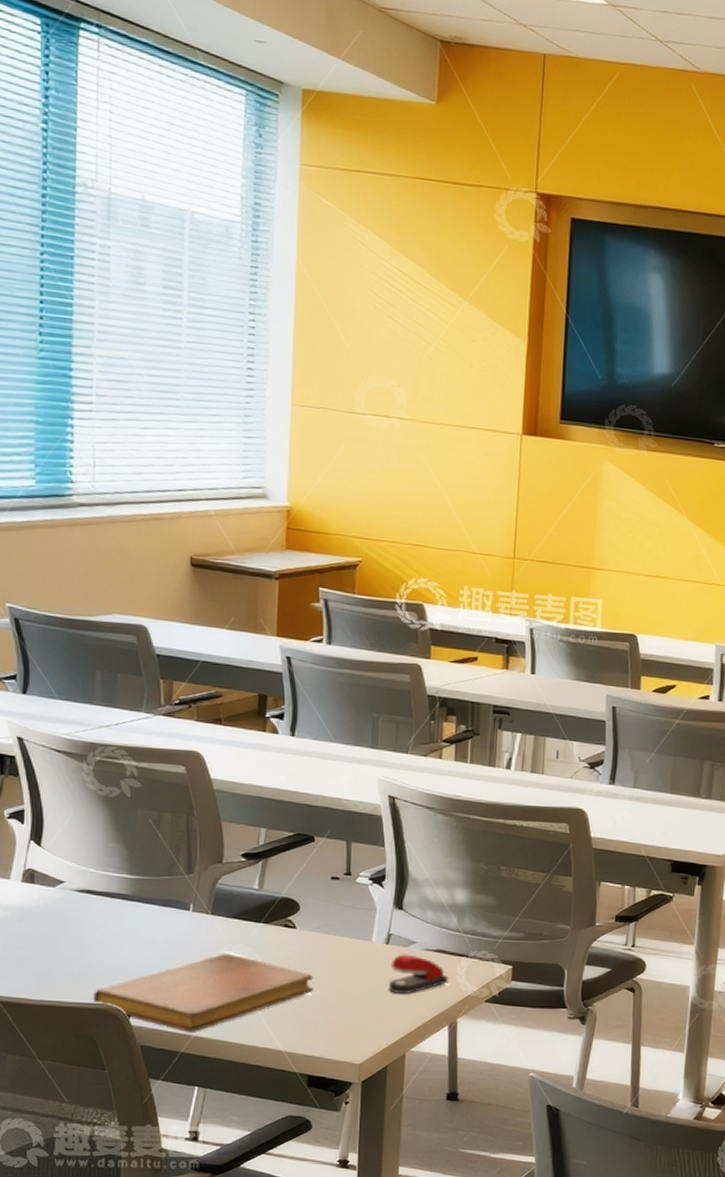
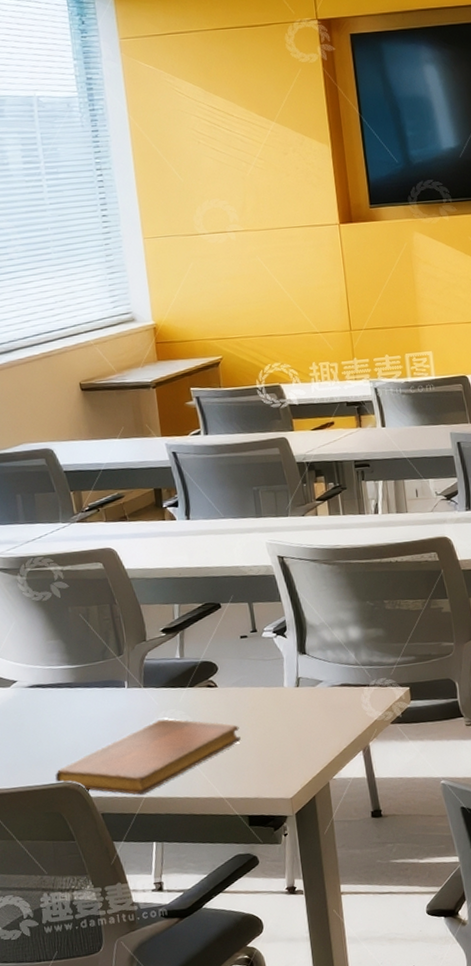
stapler: present [388,954,449,994] -> none [304,692,356,730]

